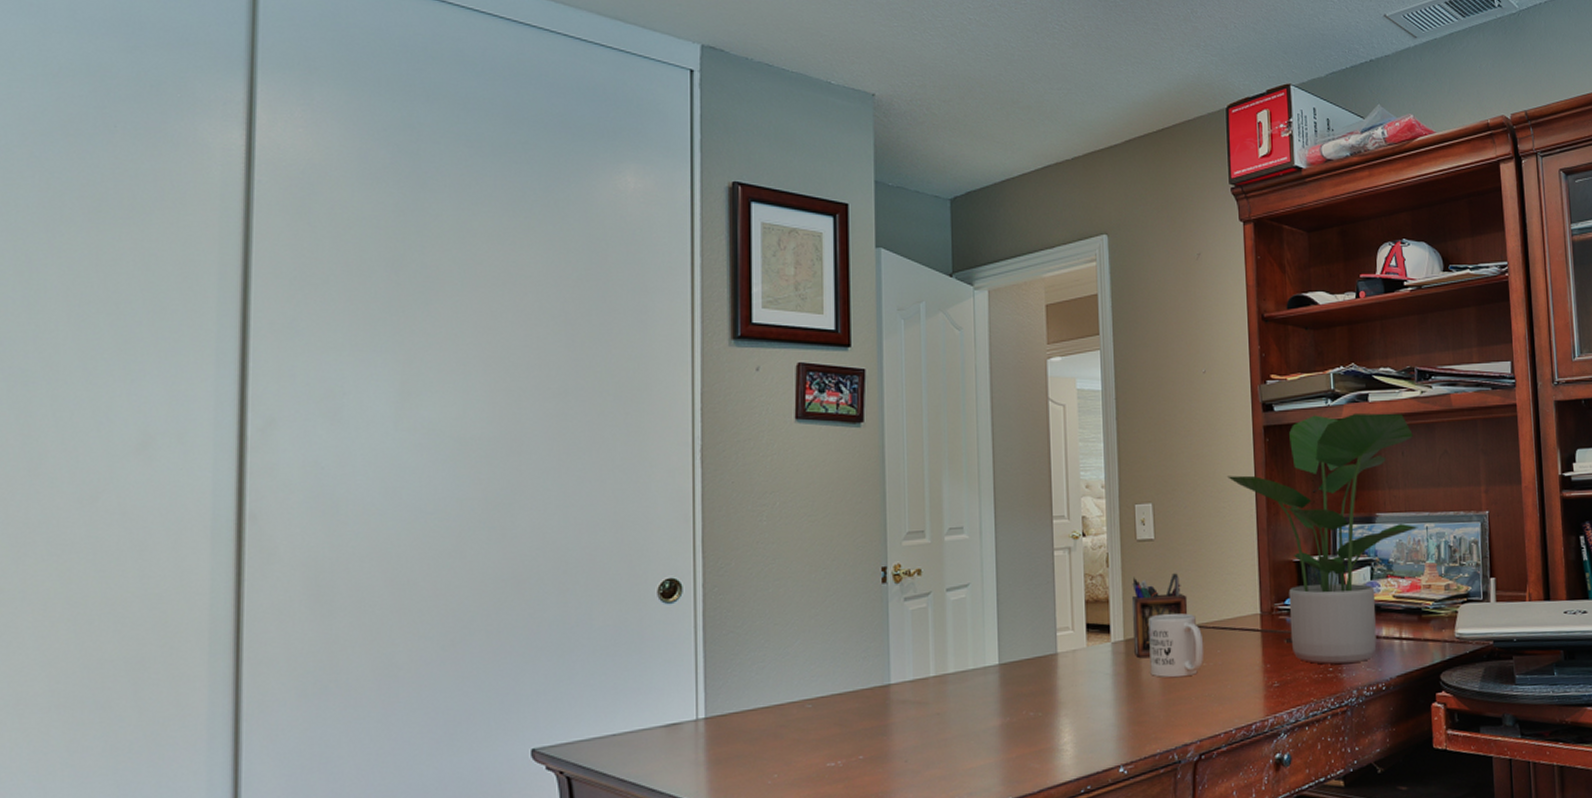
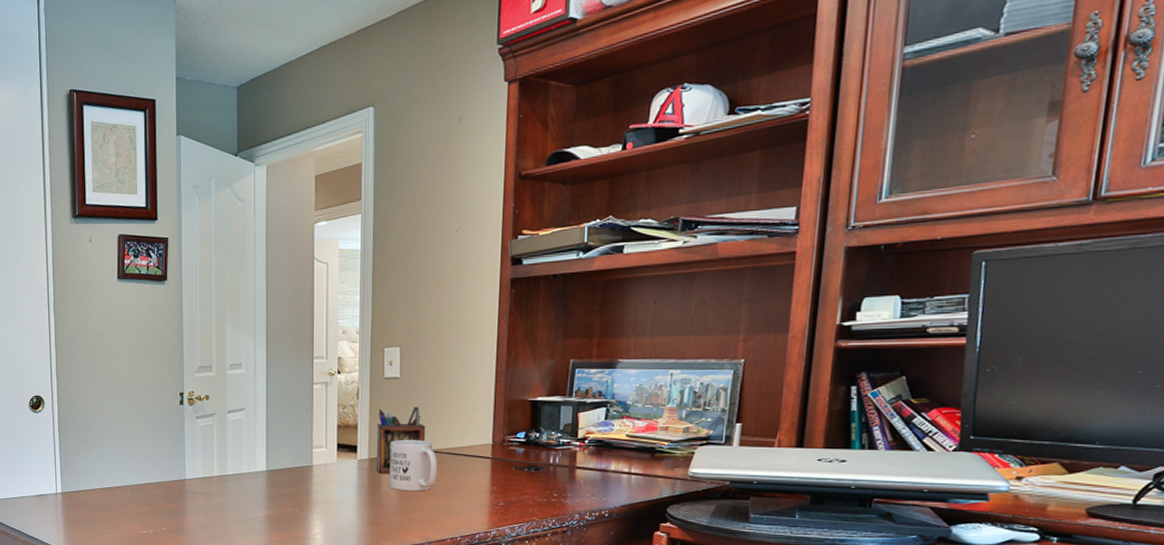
potted plant: present [1227,413,1418,664] -> none [471,264,669,492]

